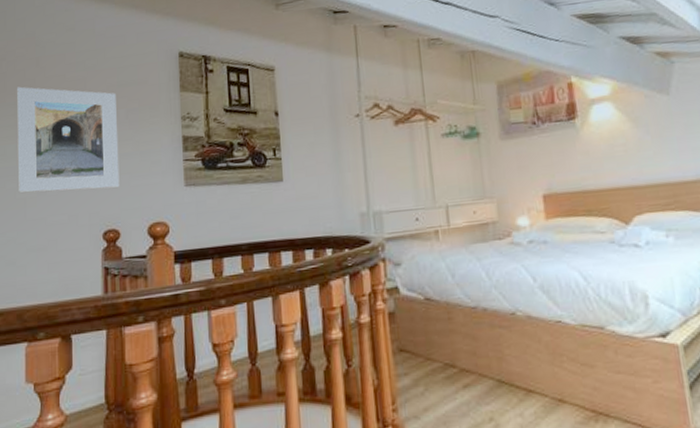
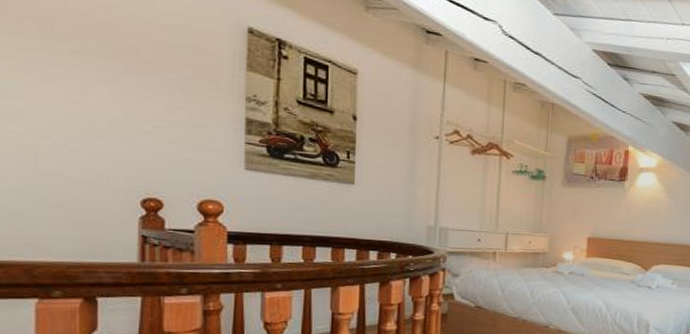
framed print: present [16,86,120,194] -> none [23,14,166,157]

